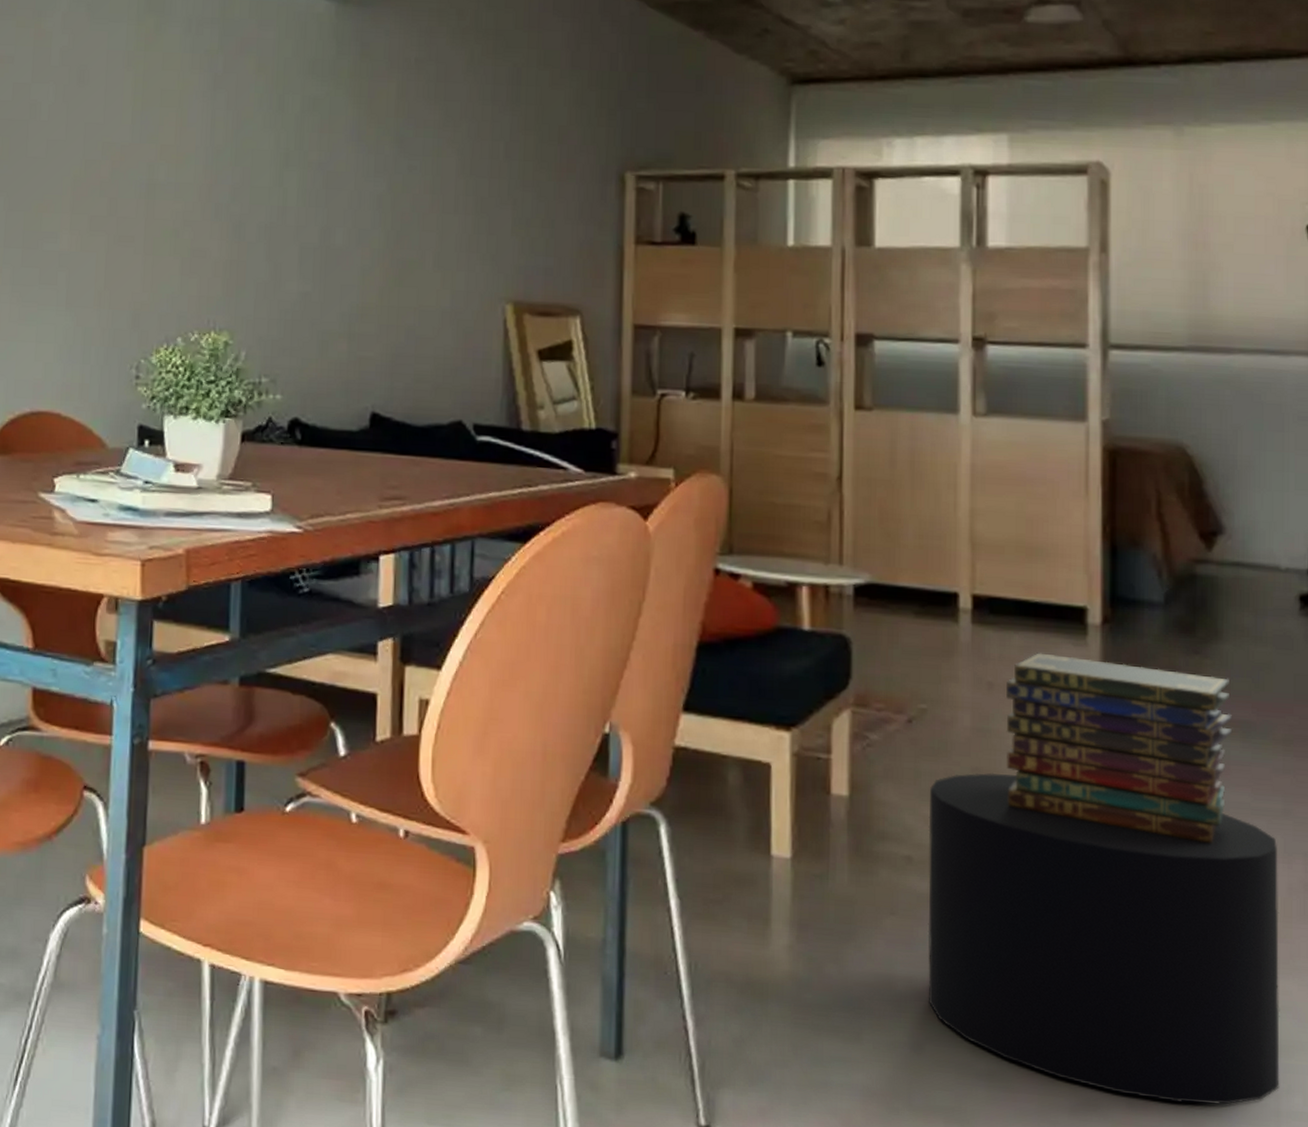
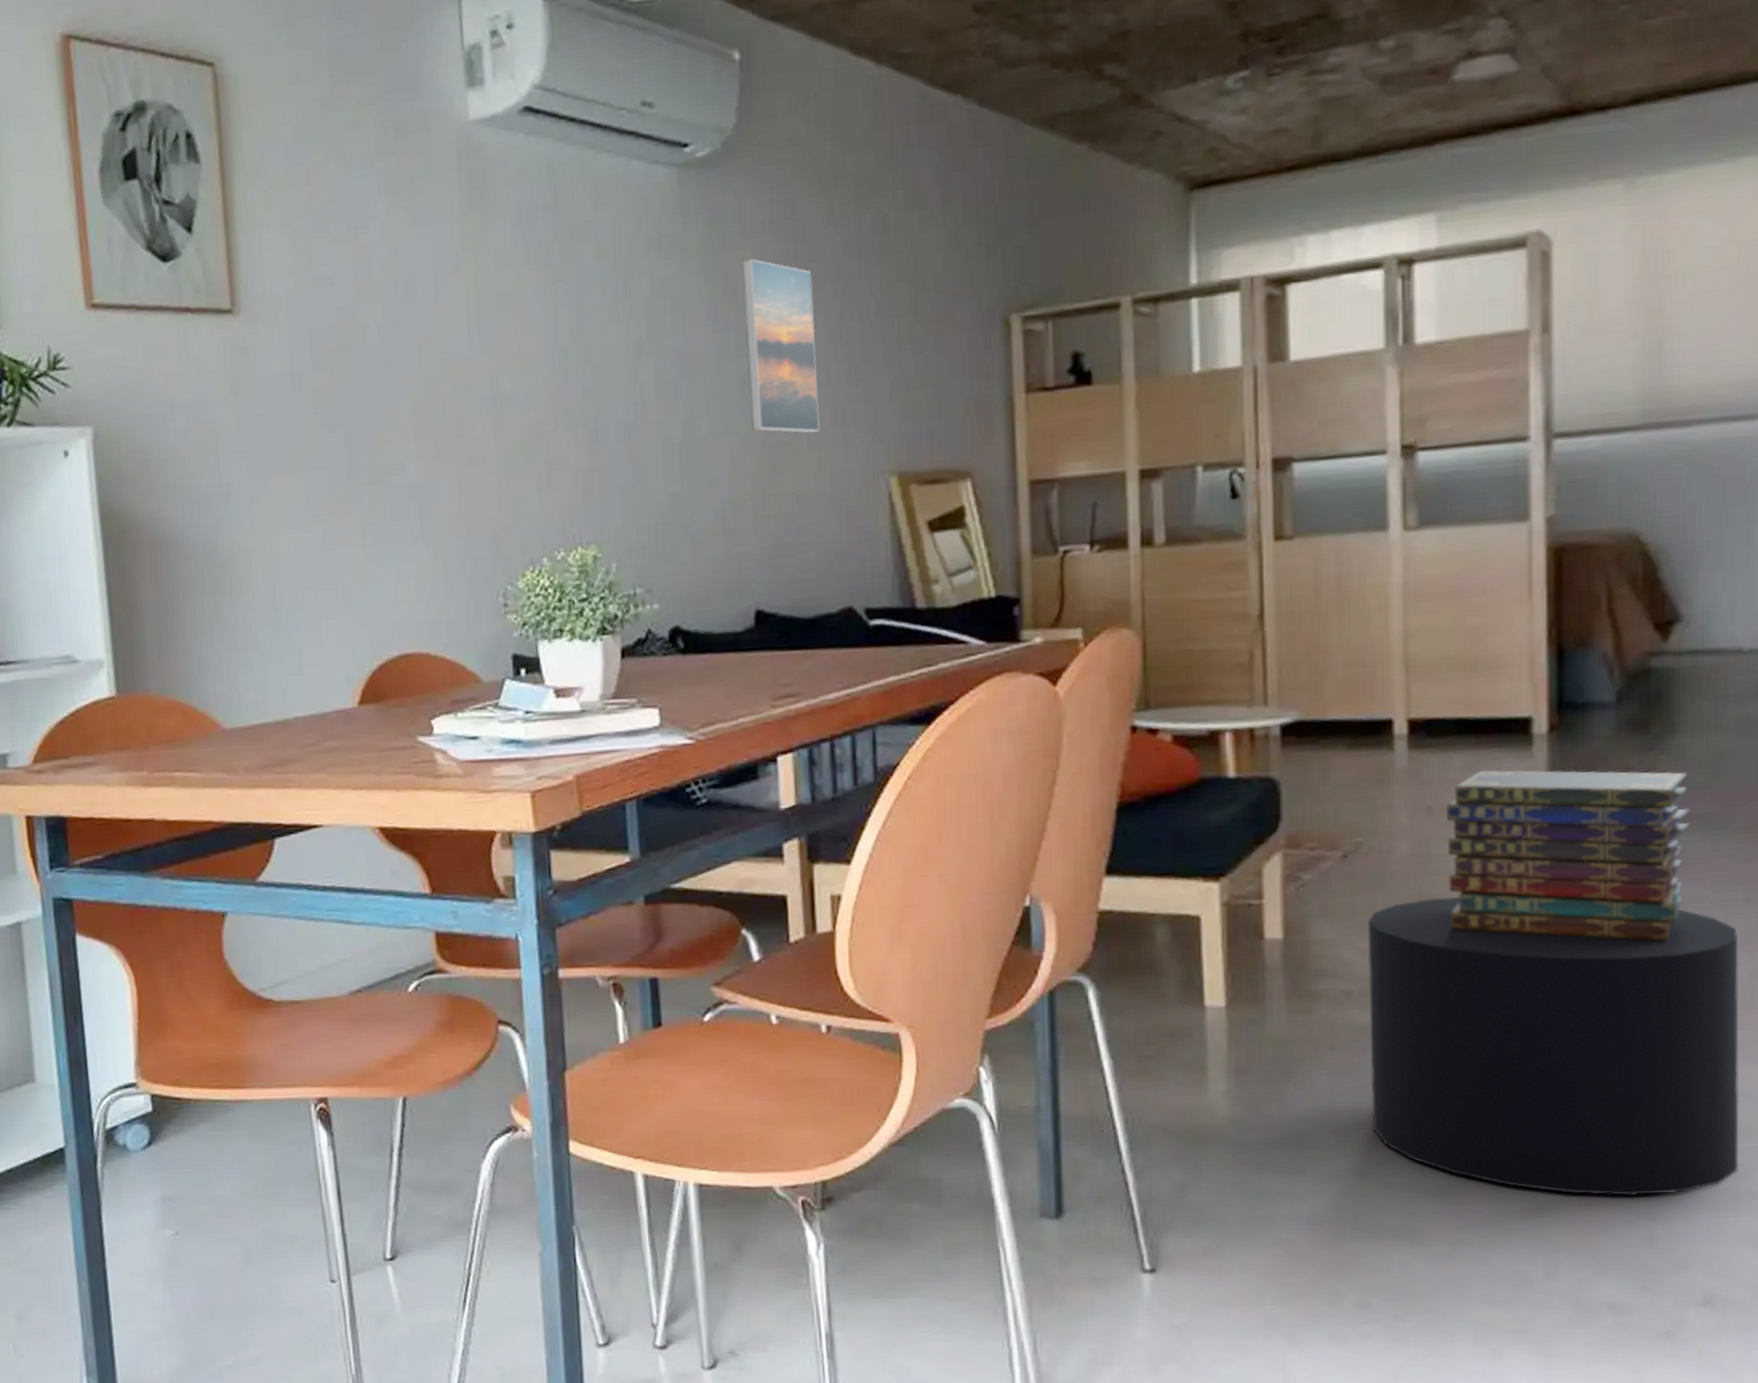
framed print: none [383,91,449,255] -> present [742,259,820,434]

